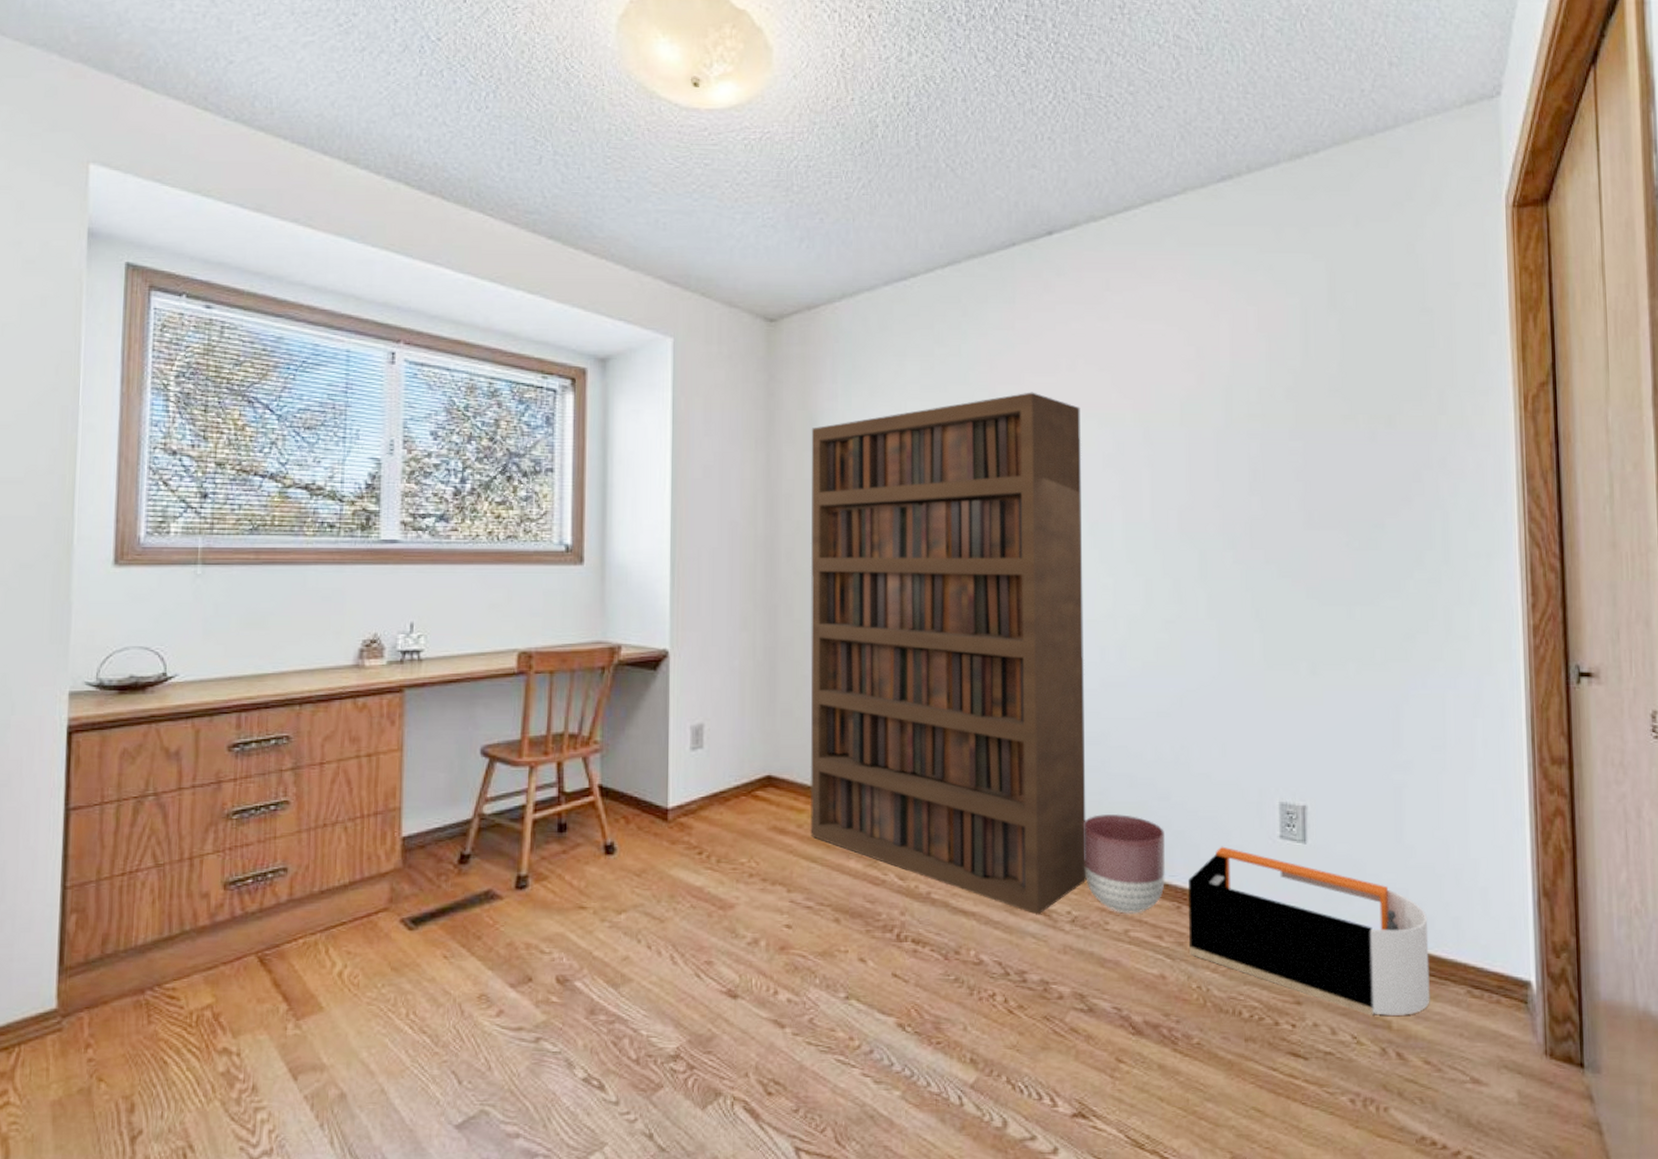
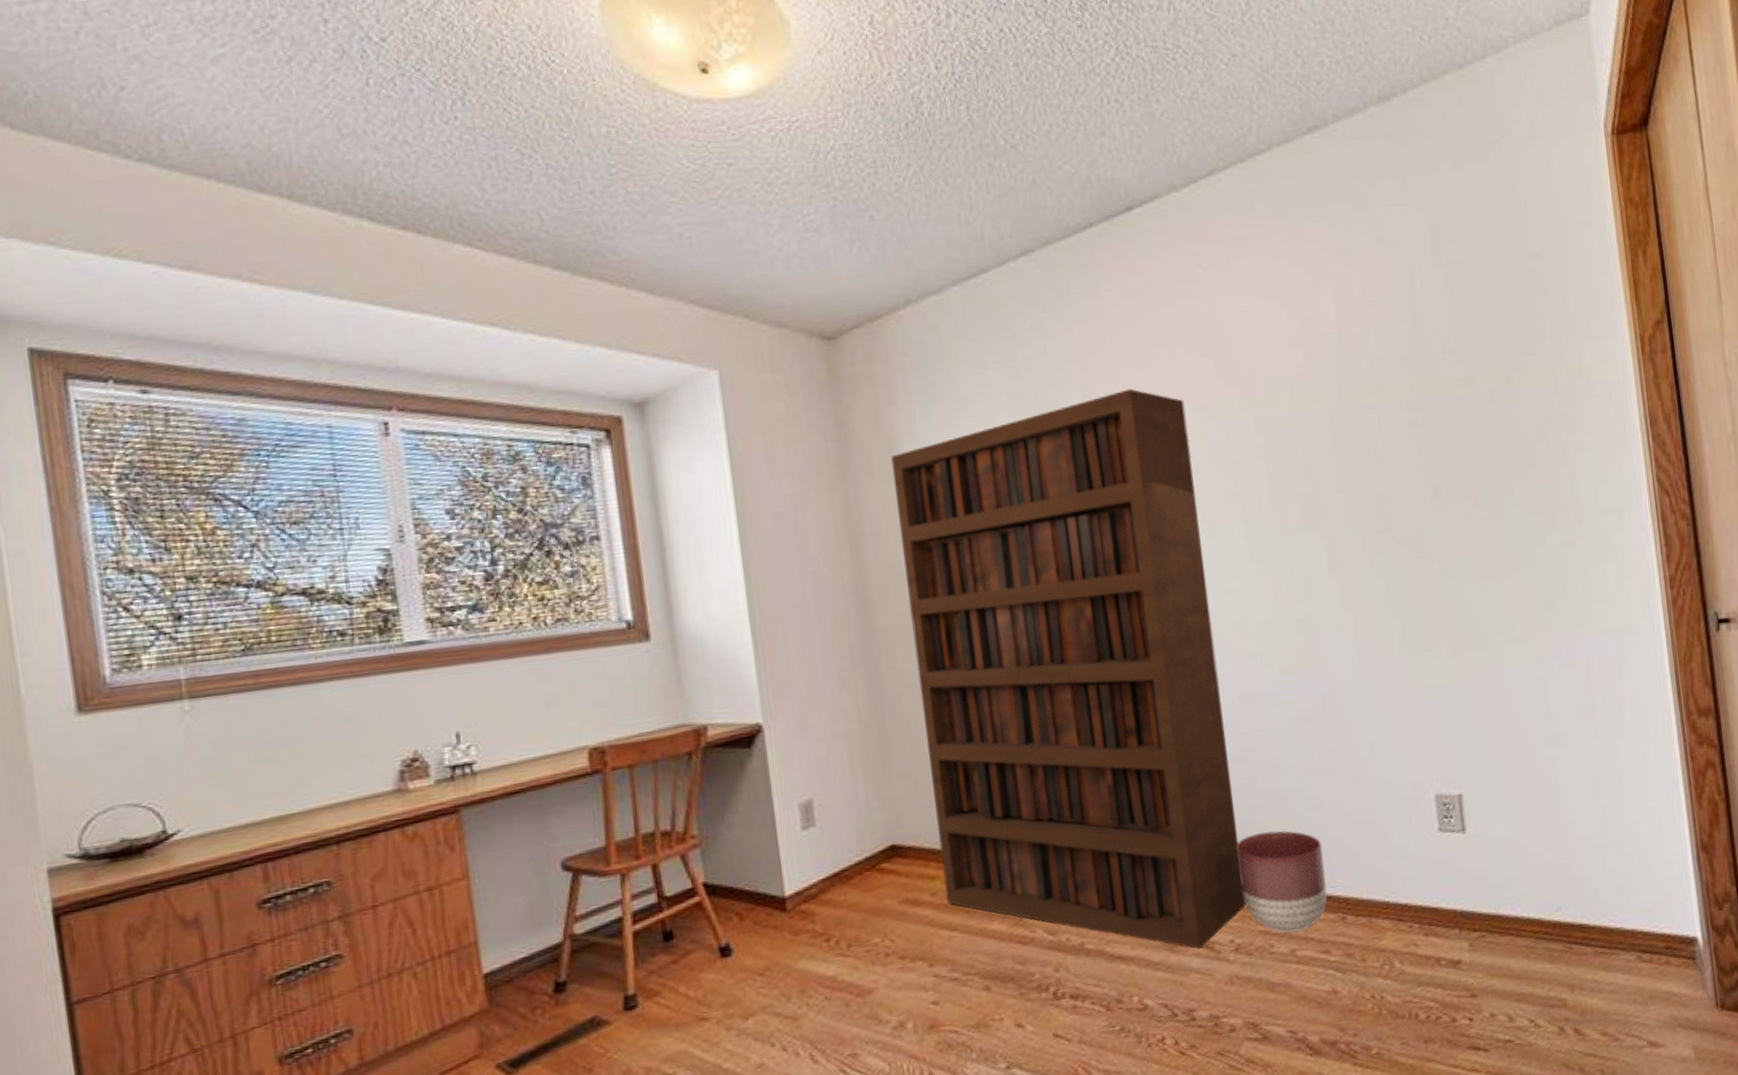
storage bin: present [1189,846,1430,1017] -> none [1351,848,1602,998]

